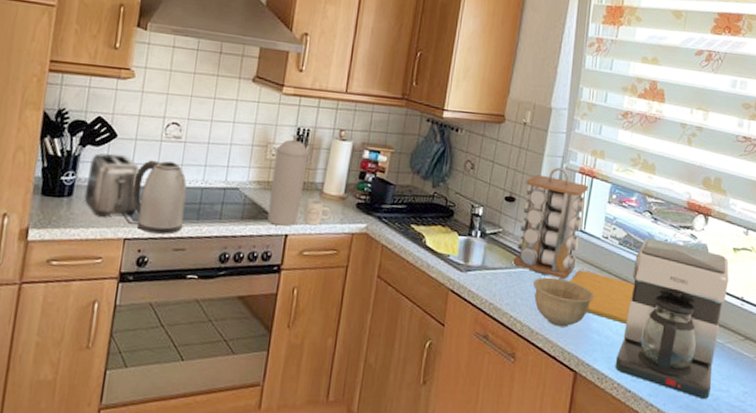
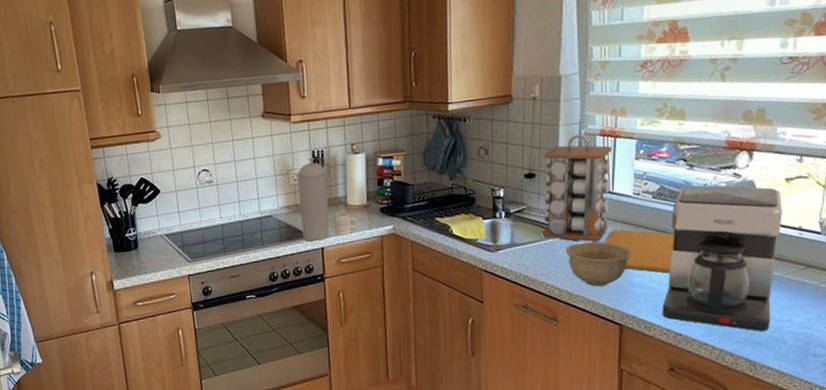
toaster: present [84,153,140,217] -> none [145,206,192,261]
kettle: present [132,160,187,235] -> none [183,204,233,268]

